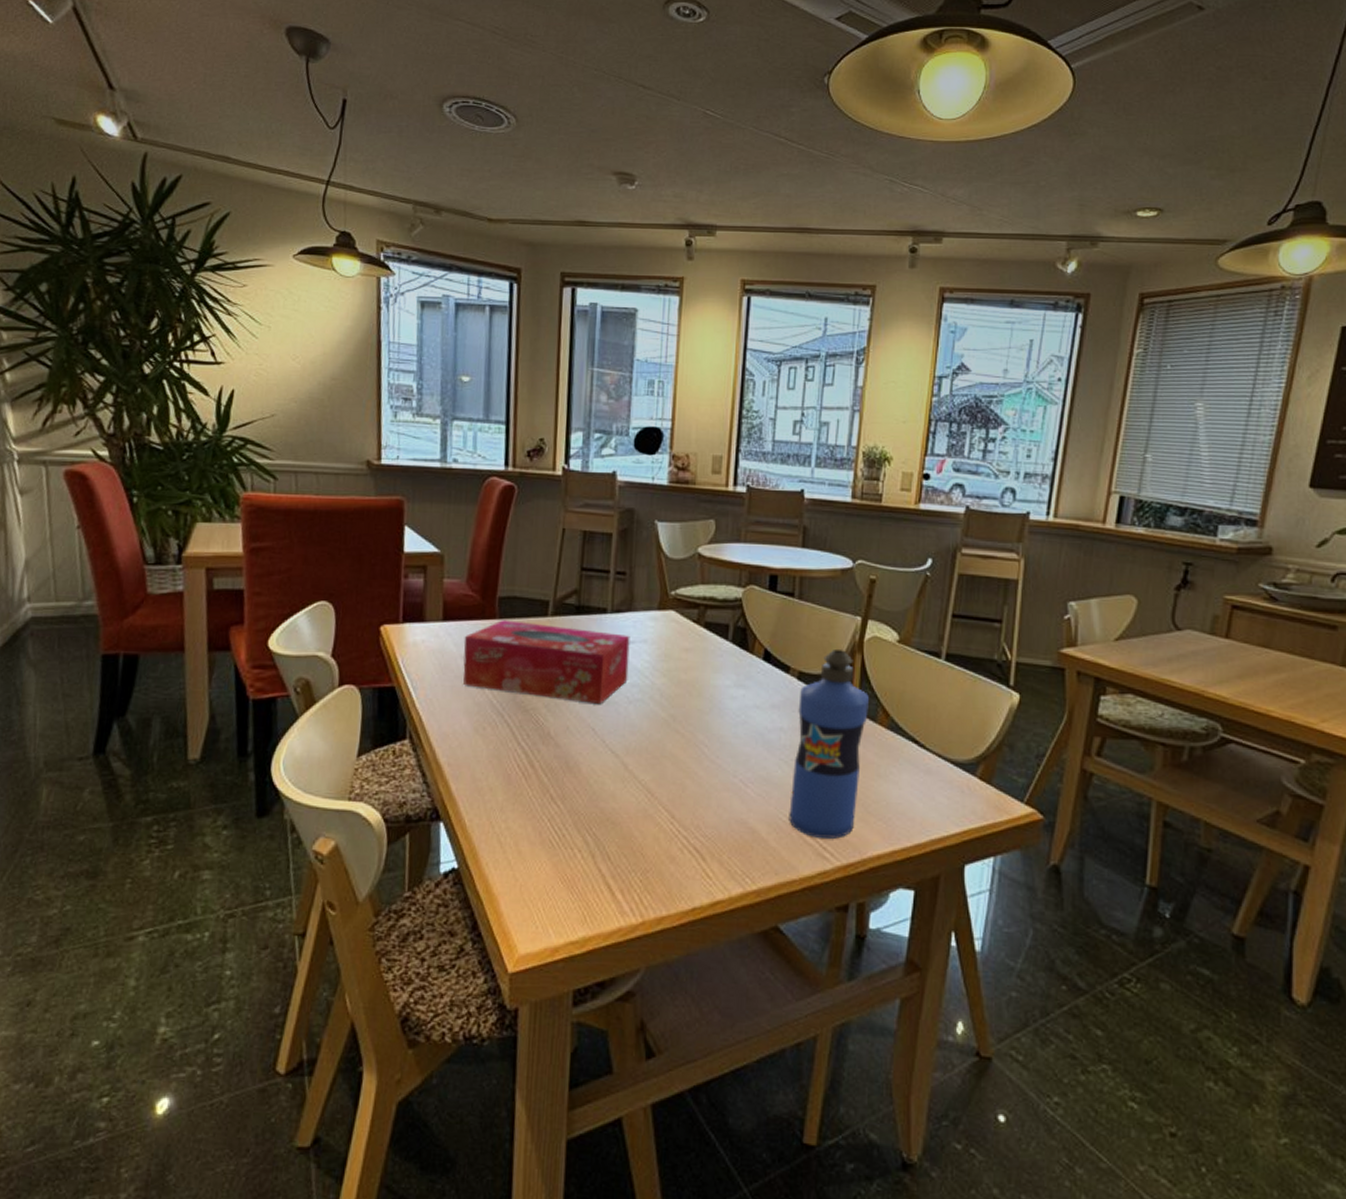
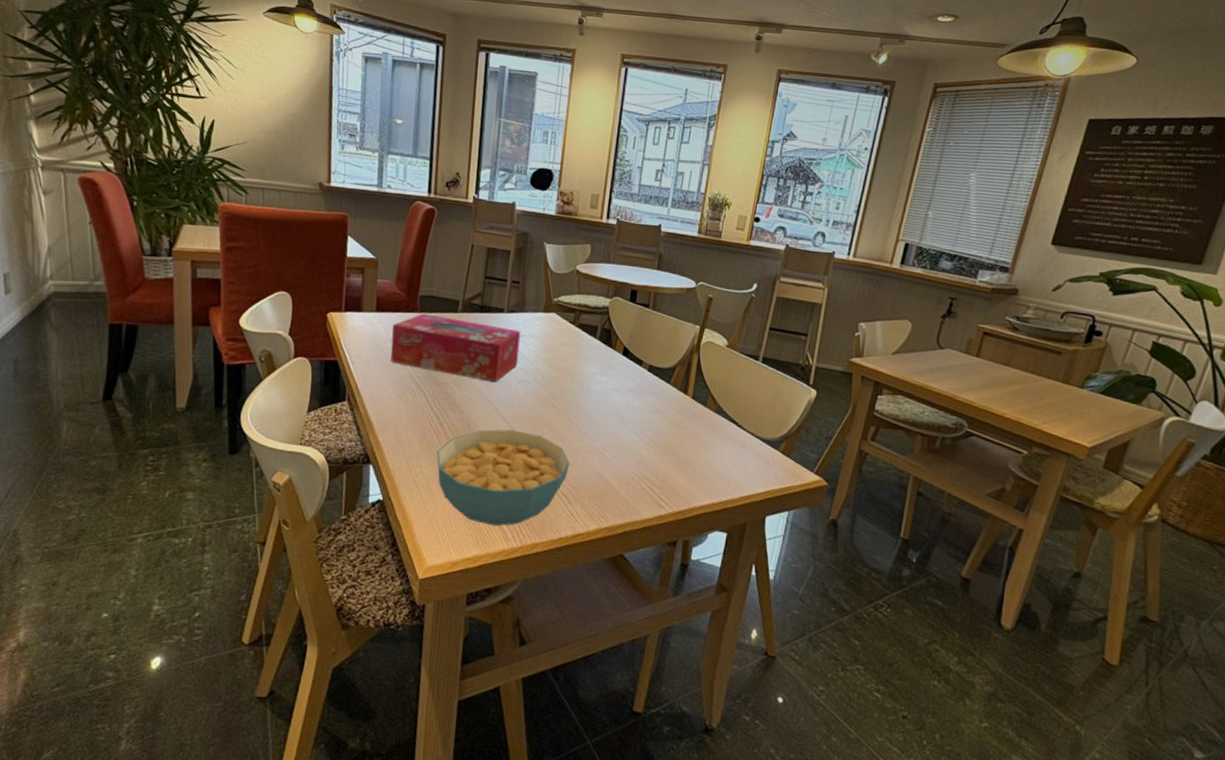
cereal bowl: none [527,766,702,897] -> present [436,429,570,527]
water bottle: present [789,650,869,839] -> none [635,350,702,492]

